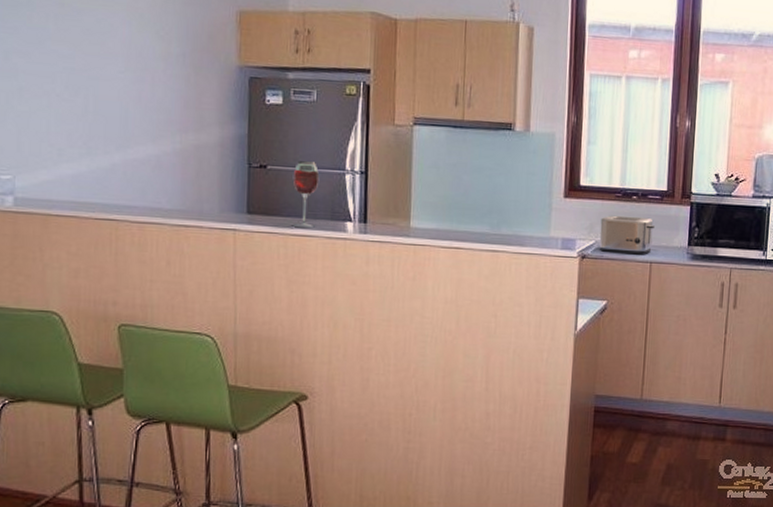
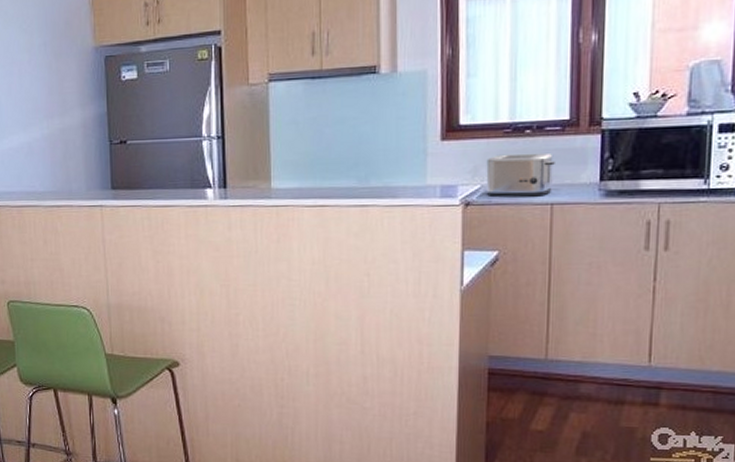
wineglass: present [292,161,320,229] -> none [151,132,178,199]

